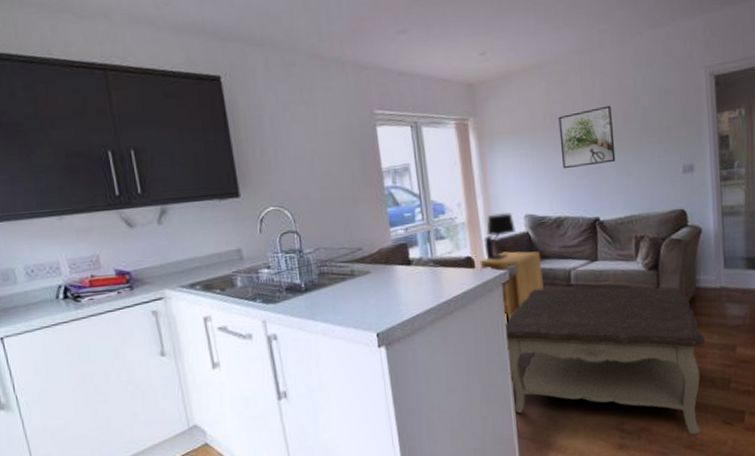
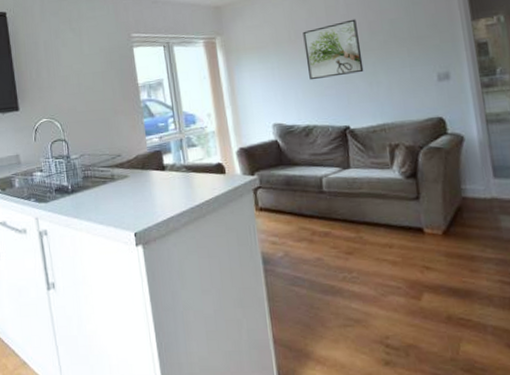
side table: present [480,251,545,321] -> none [230,158,296,226]
table lamp: present [483,212,516,261] -> none [233,121,264,167]
coffee table: present [505,286,706,435] -> none [256,194,479,357]

